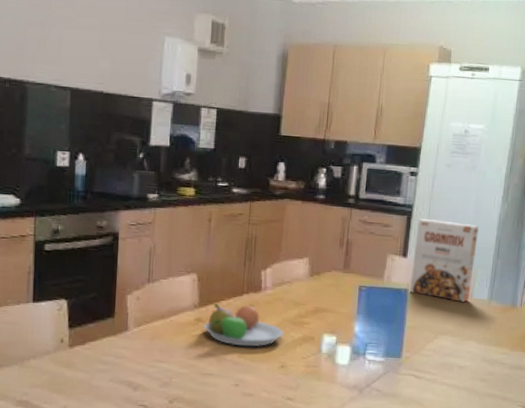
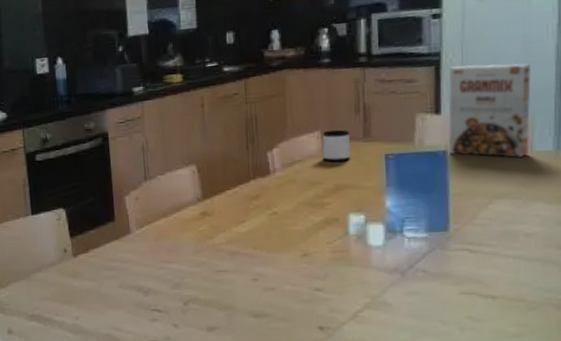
fruit bowl: present [203,304,284,347] -> none [210,189,302,238]
mug: none [308,258,333,287] -> present [322,129,350,162]

